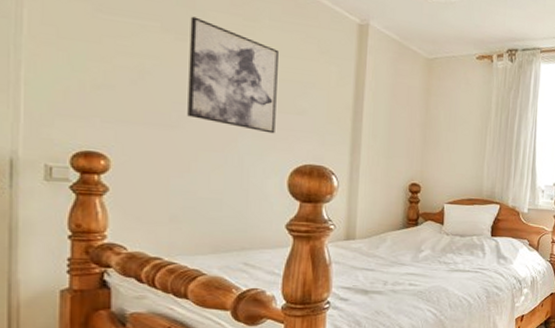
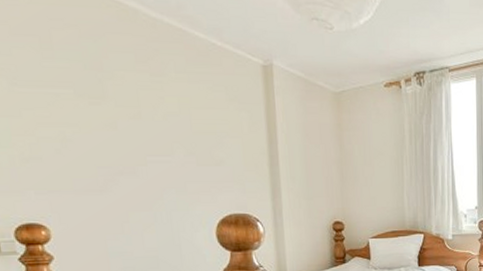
wall art: present [187,16,278,134] -> none [100,78,197,187]

